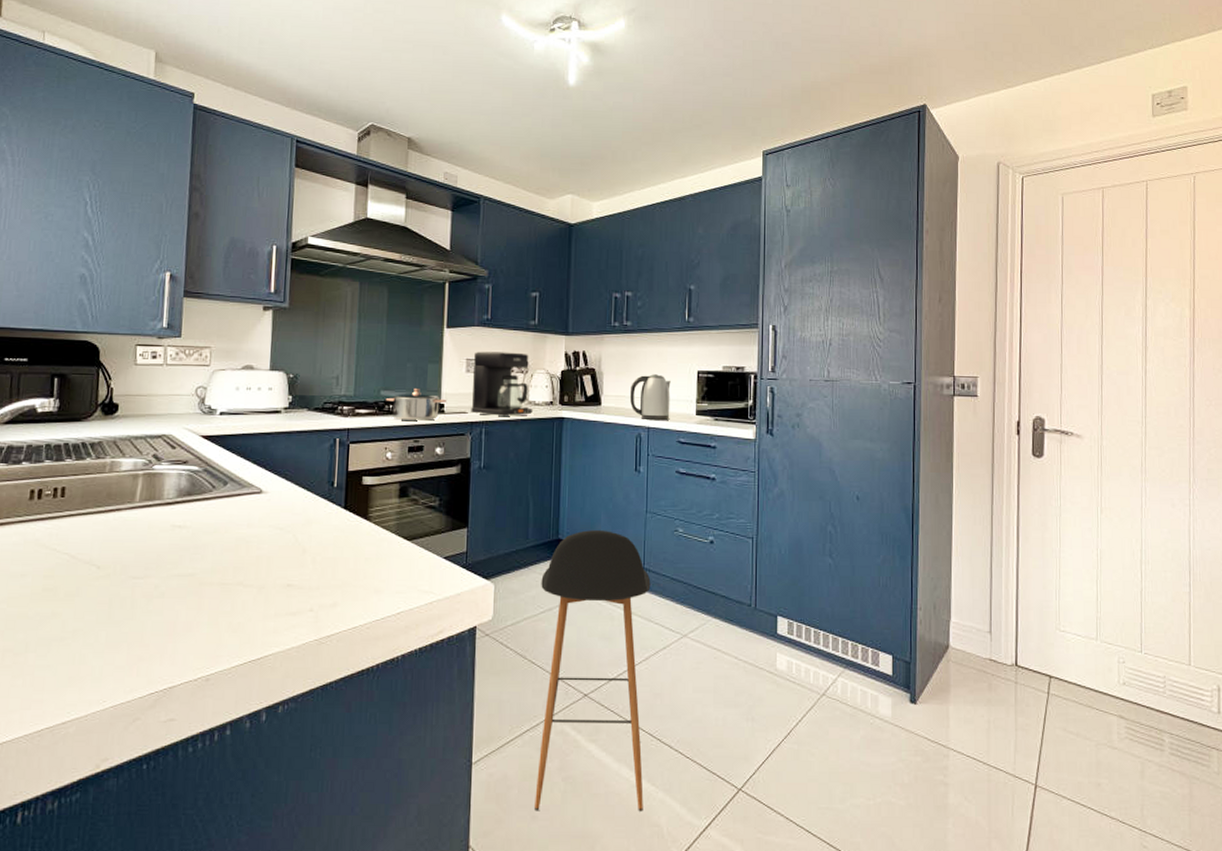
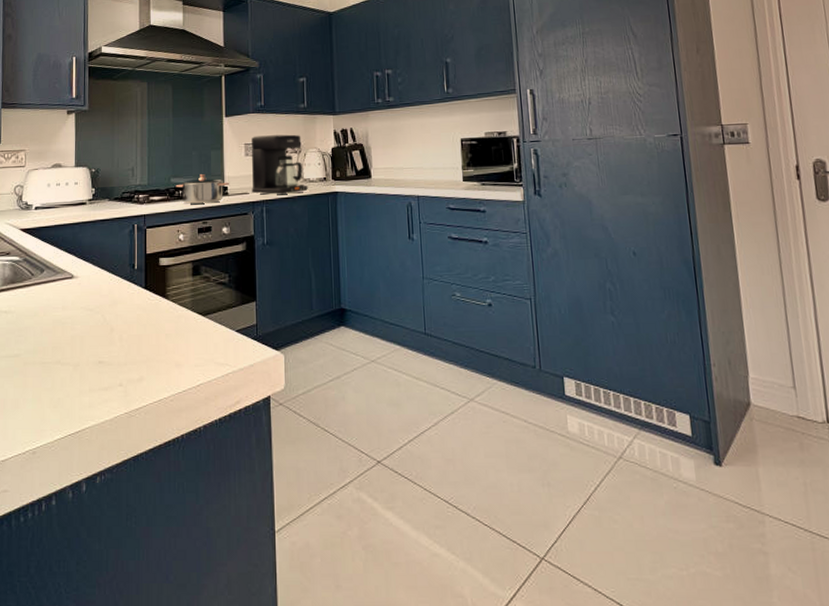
bar stool: present [535,530,651,812] -> none [328,298,446,582]
kettle: present [630,374,671,420] -> none [398,145,438,189]

